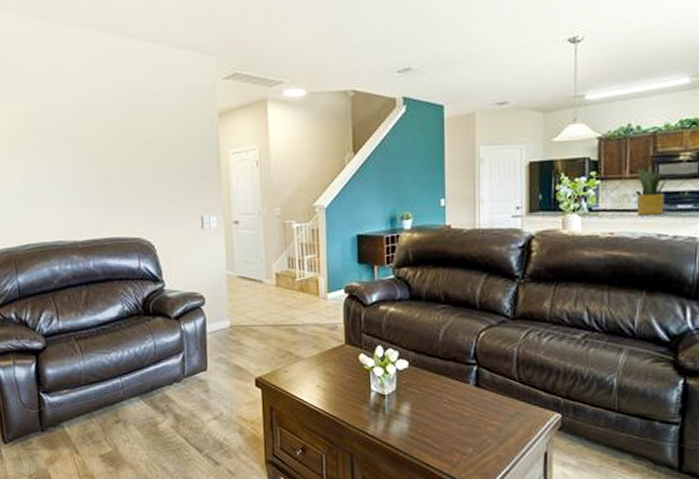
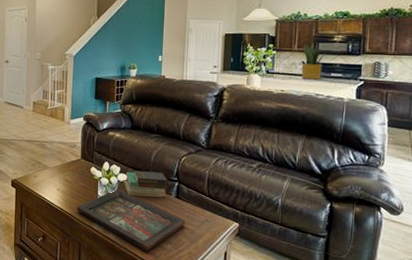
decorative tray: none [344,380,491,459] -> present [76,189,186,252]
books: none [404,354,464,387] -> present [124,171,169,198]

